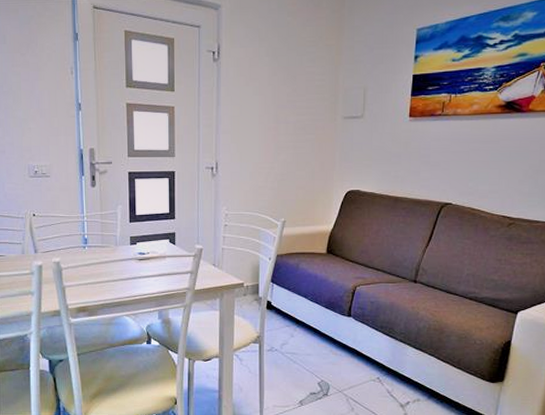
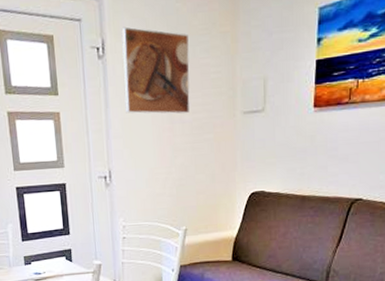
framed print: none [235,35,297,116] -> present [121,26,190,114]

